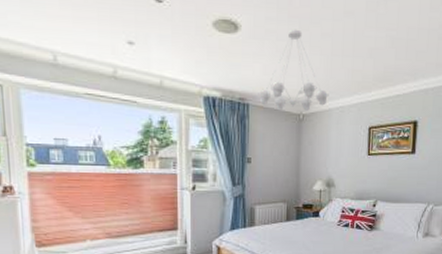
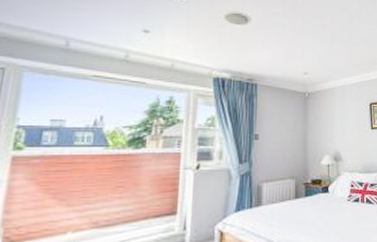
chandelier: present [258,29,329,111] -> none [266,22,332,90]

